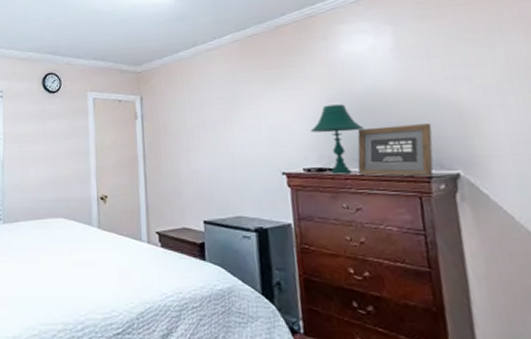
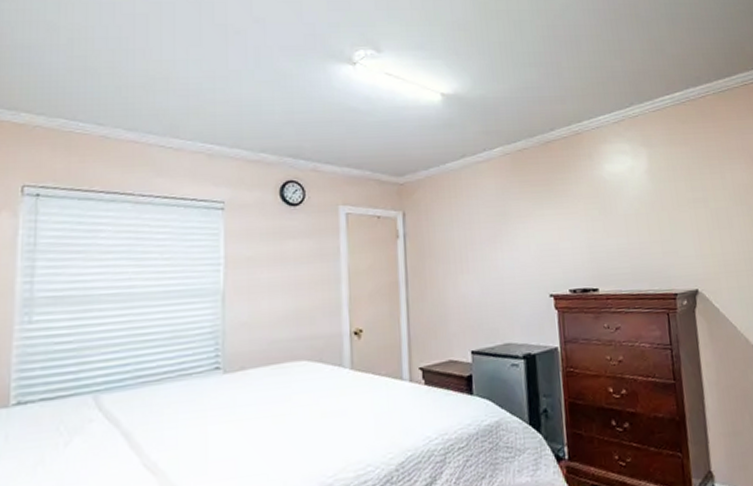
table lamp: present [310,104,365,174] -> none [576,224,624,295]
picture frame: present [357,123,434,177] -> none [617,243,679,295]

